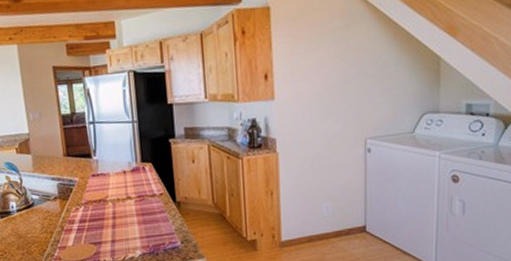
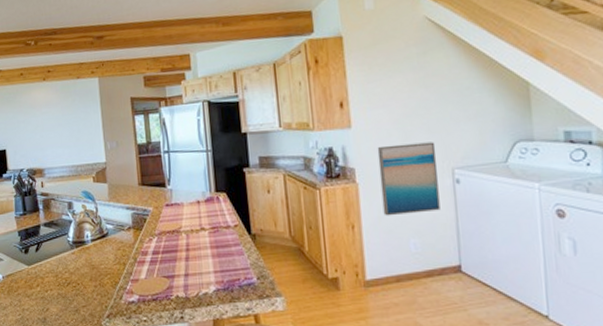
wall art: none [297,113,352,183] -> present [377,142,441,216]

